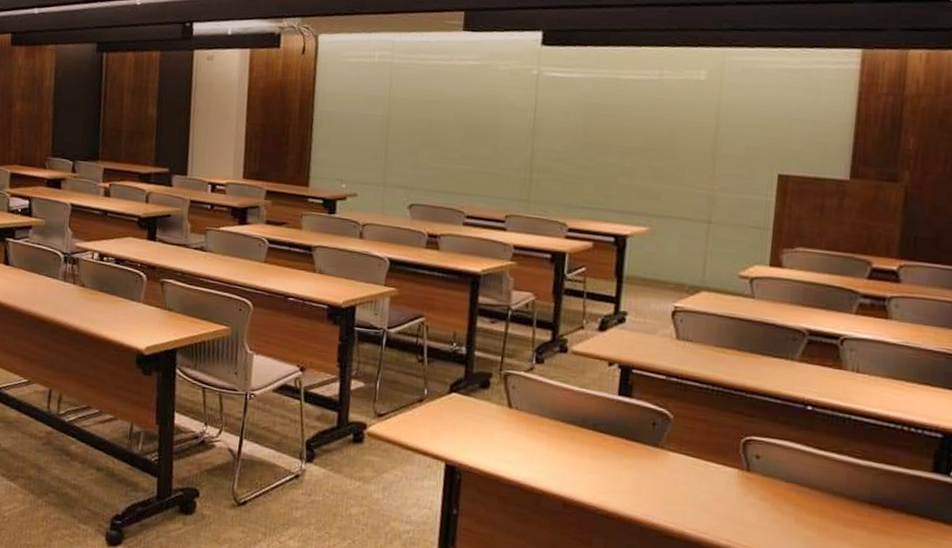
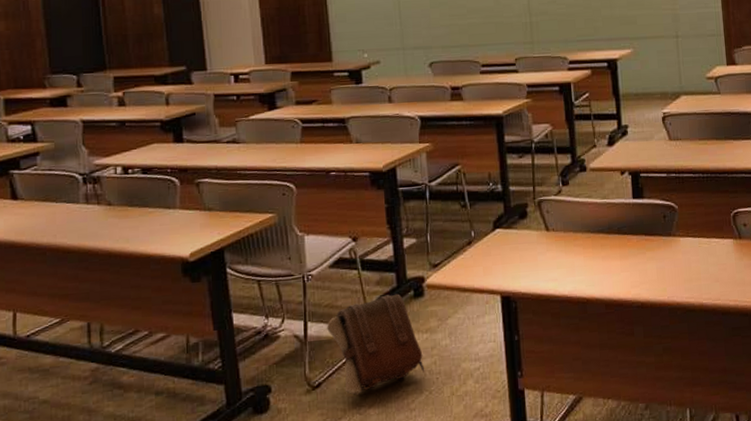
pouch: none [261,432,352,523] -> present [327,294,425,395]

